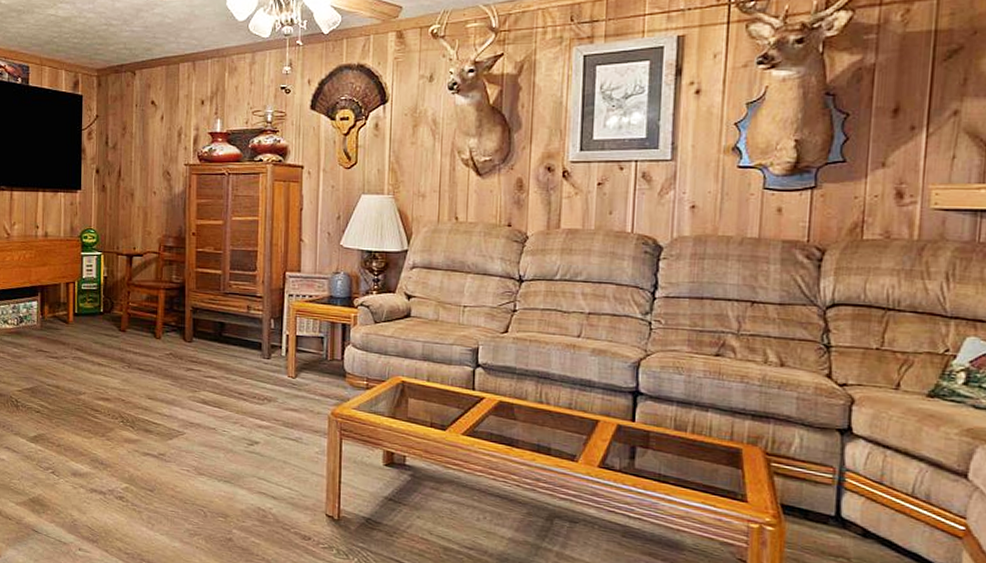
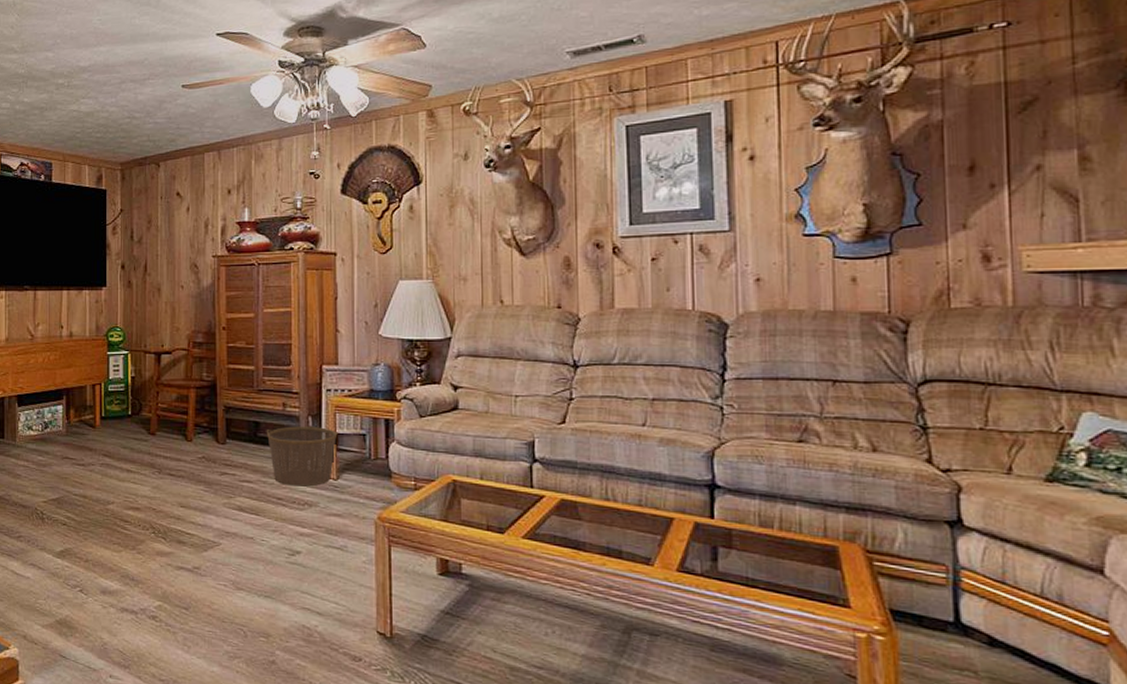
basket: none [230,328,298,384] -> present [266,426,338,487]

